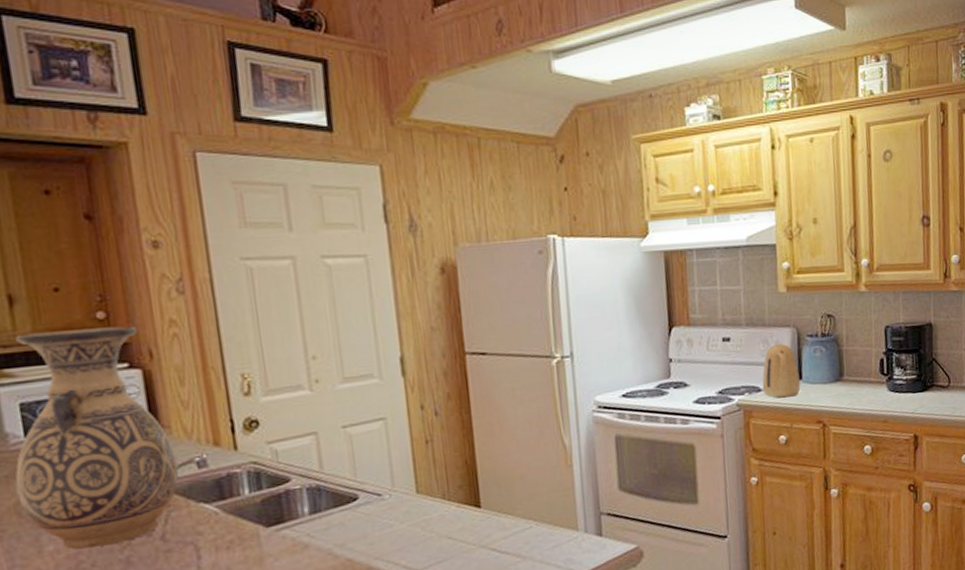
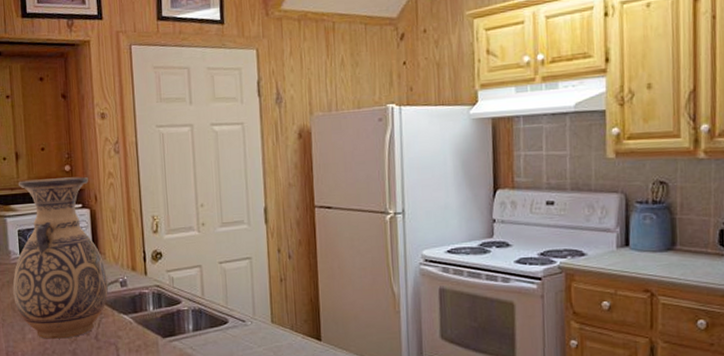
kettle: present [762,343,801,398] -> none [585,209,627,264]

